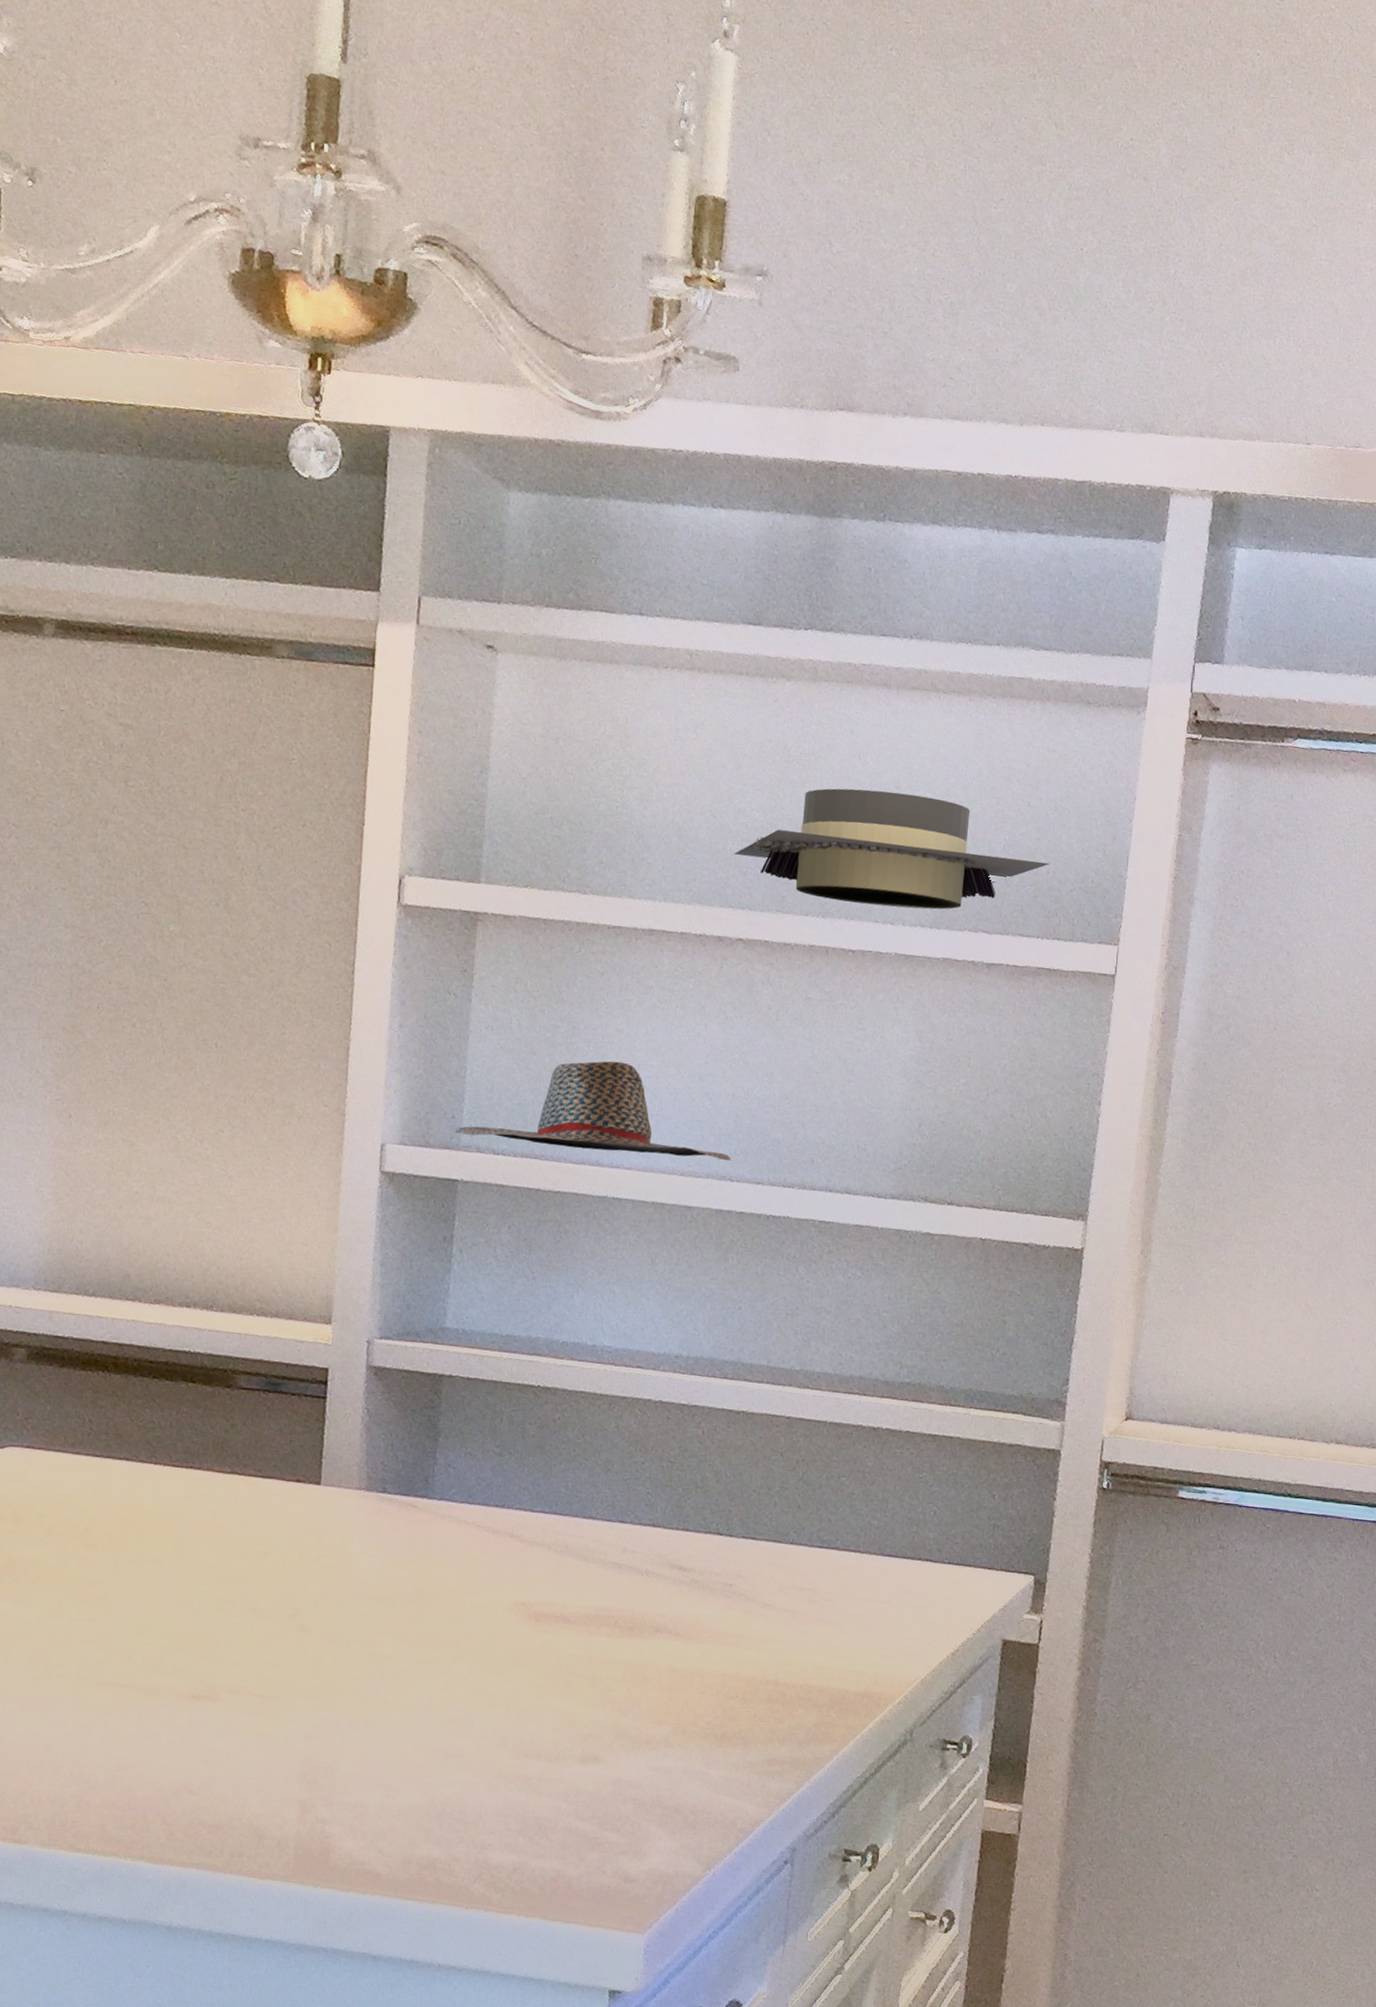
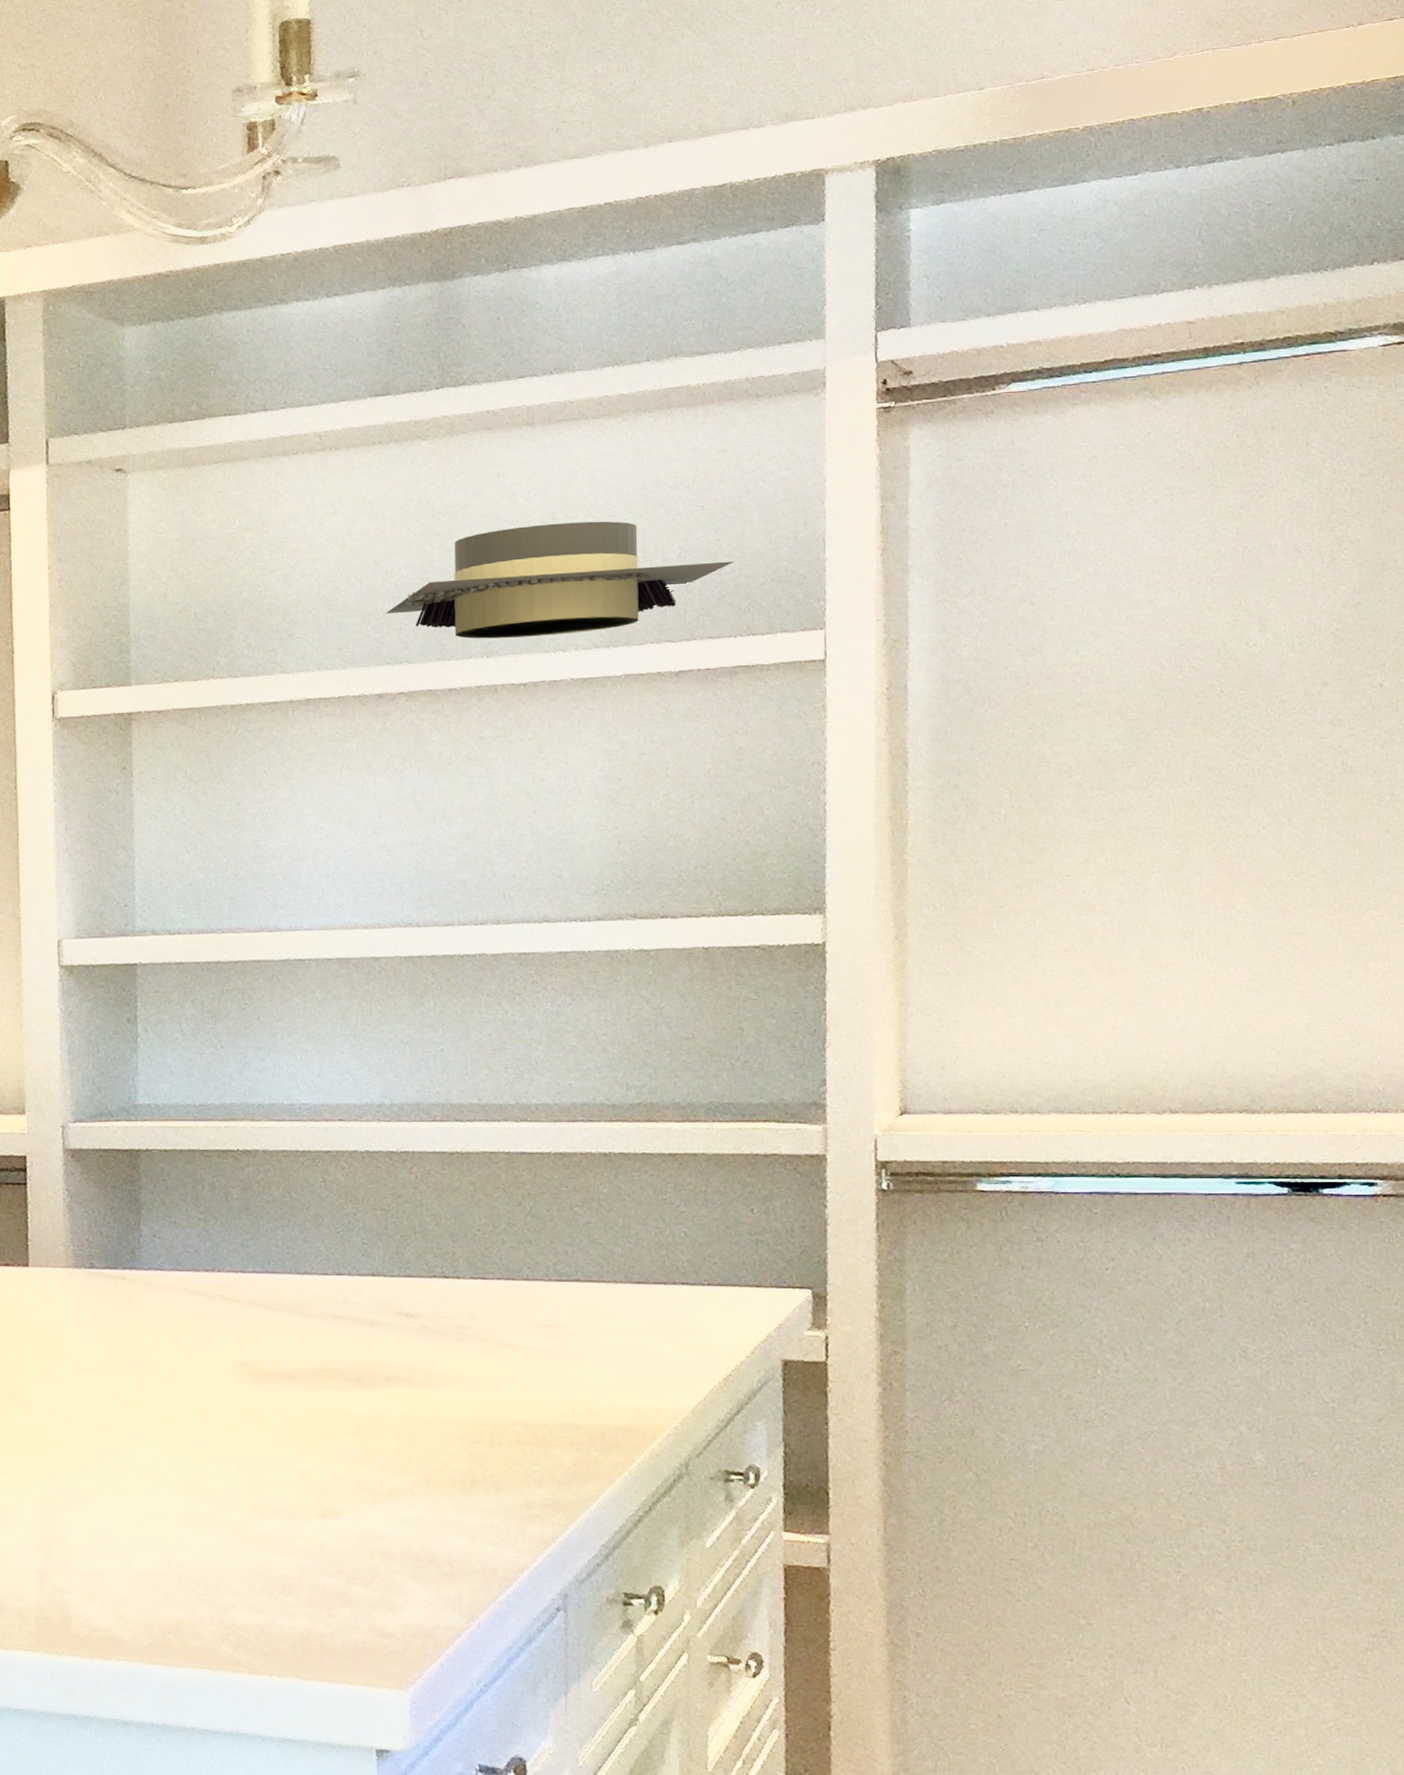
hat: present [454,1061,732,1161] -> none [128,829,417,921]

